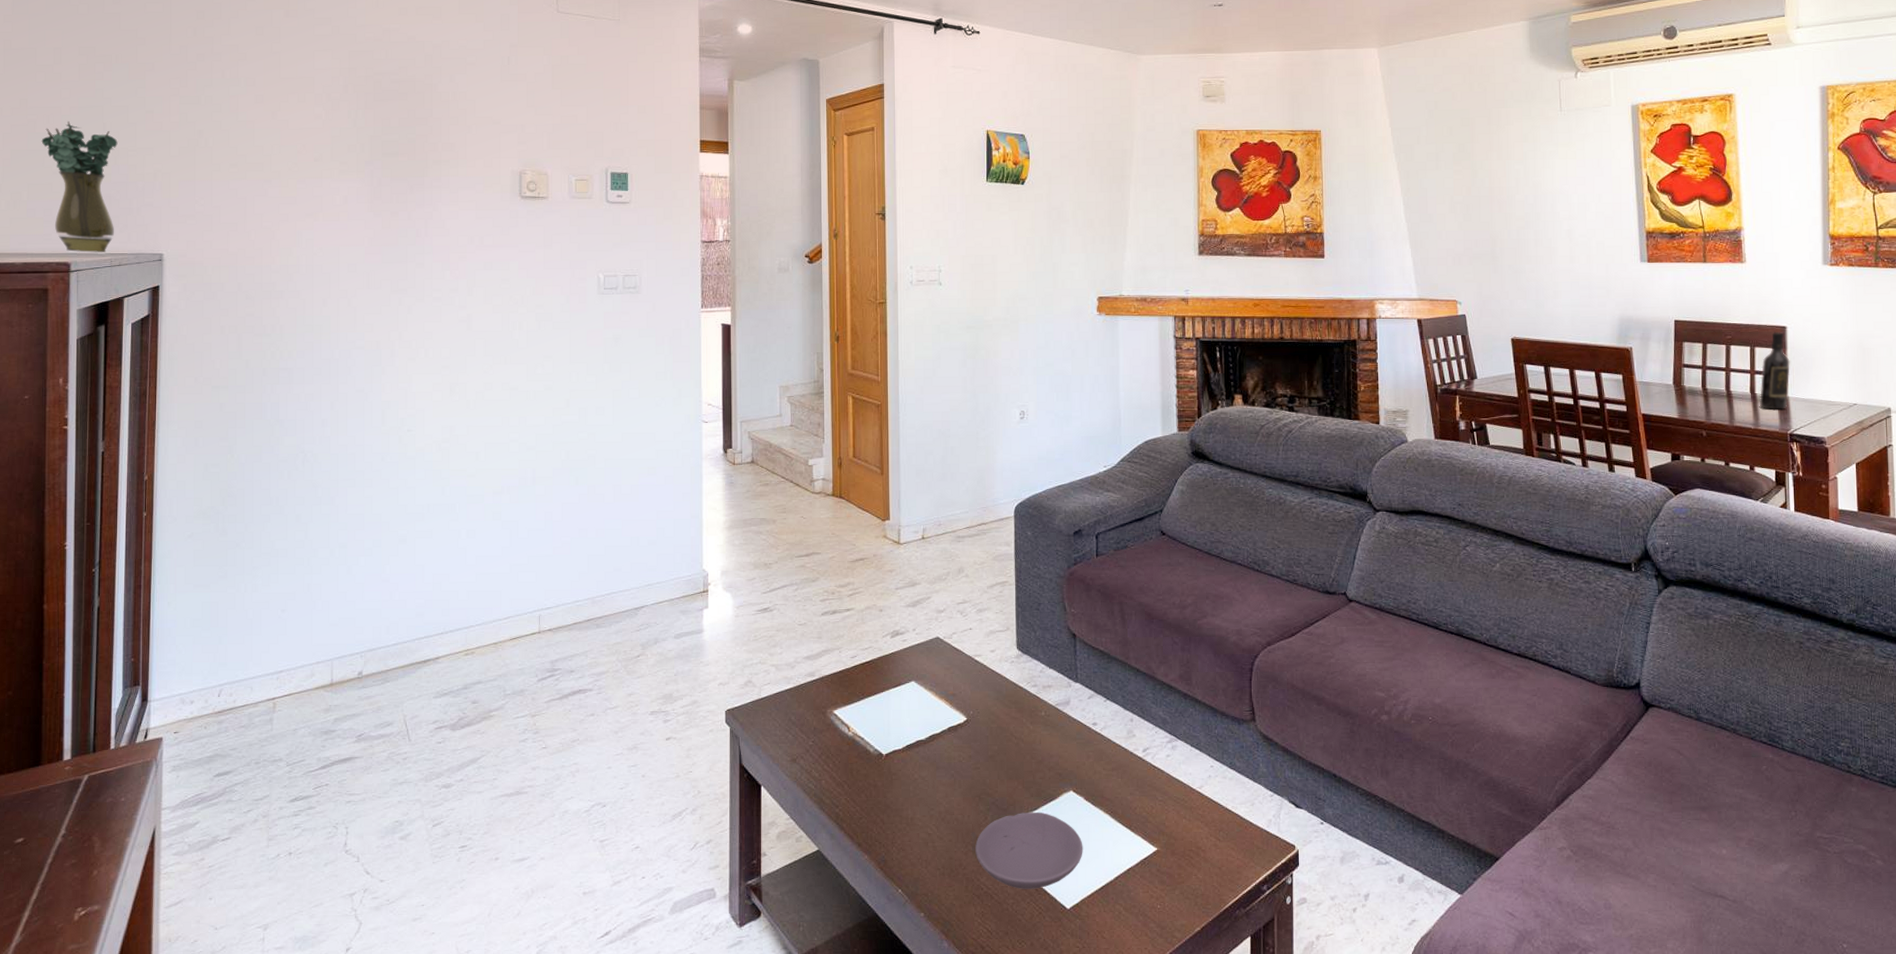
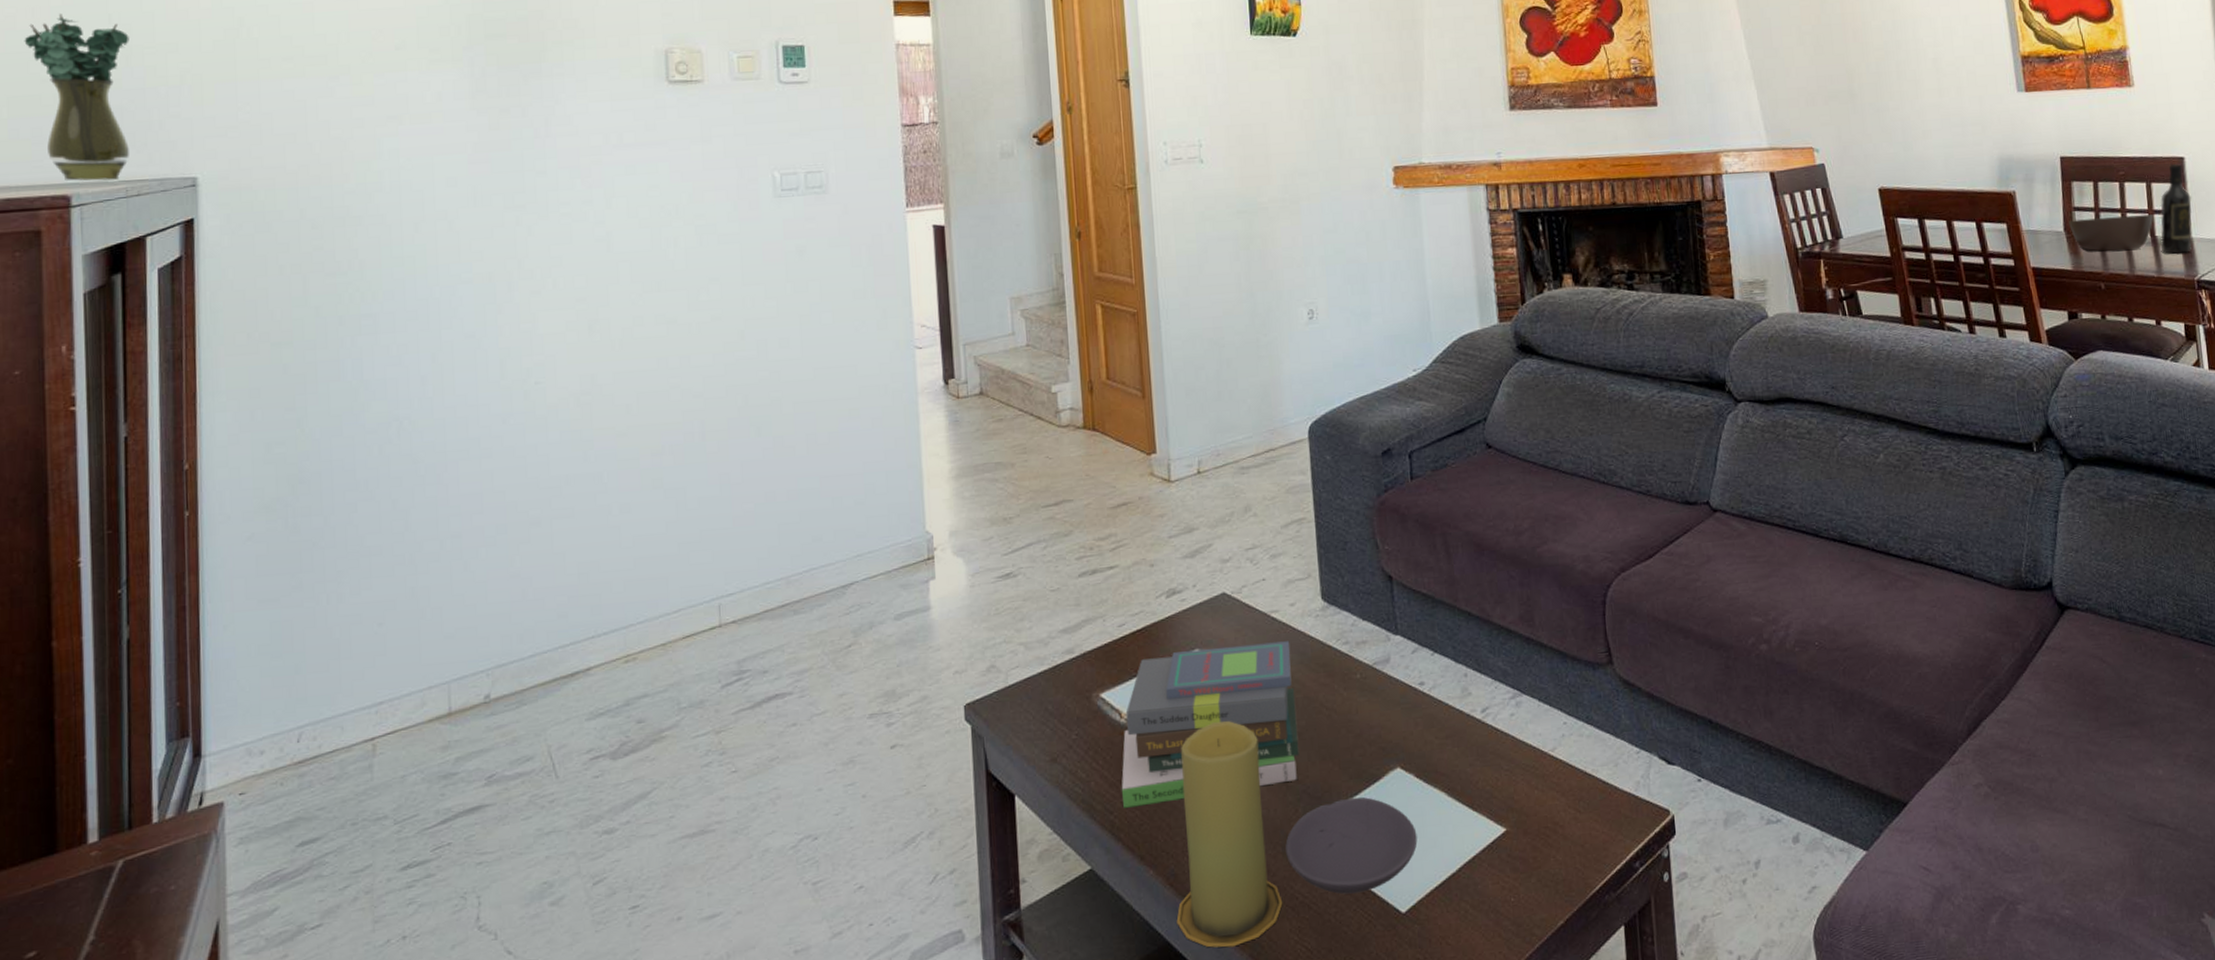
books: none [846,680,991,805] -> present [1121,641,1299,809]
candle: none [884,741,970,923] -> present [1176,721,1283,948]
bowl: none [1678,374,1755,405] -> present [2069,214,2154,253]

